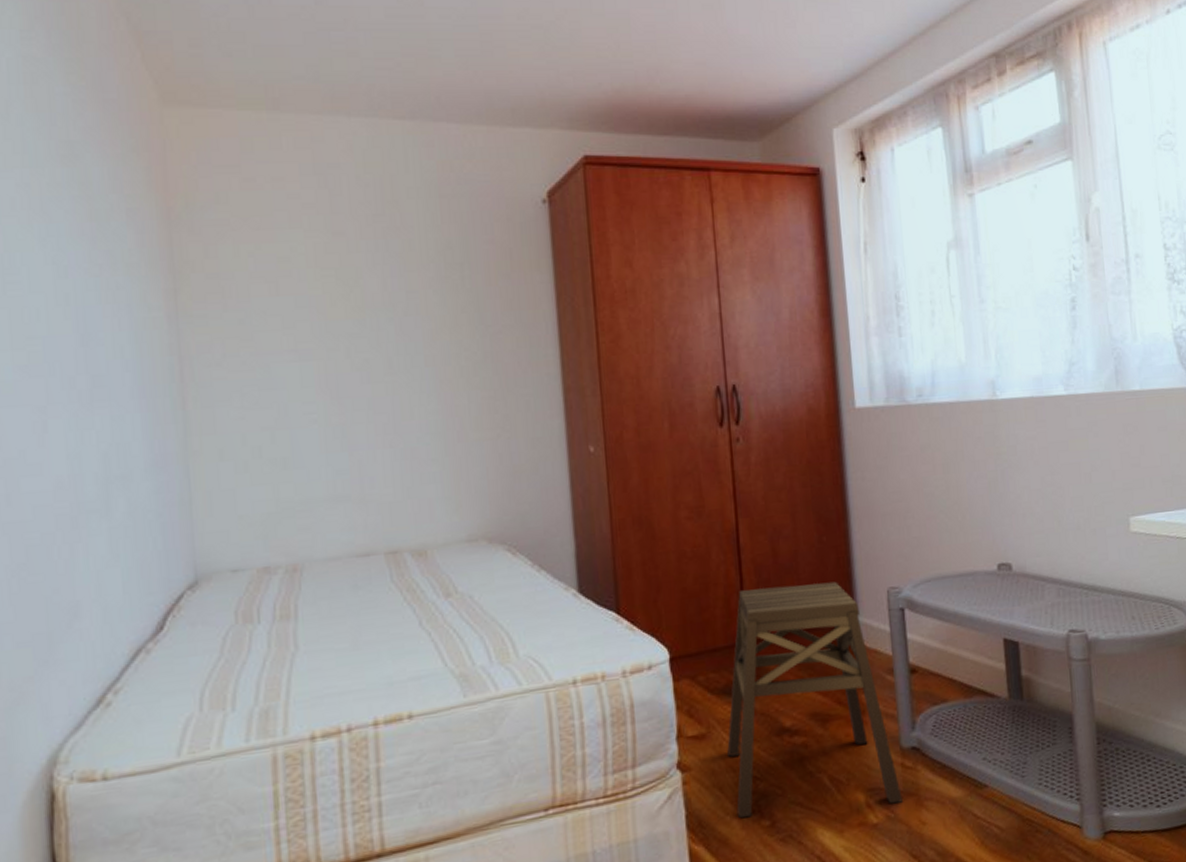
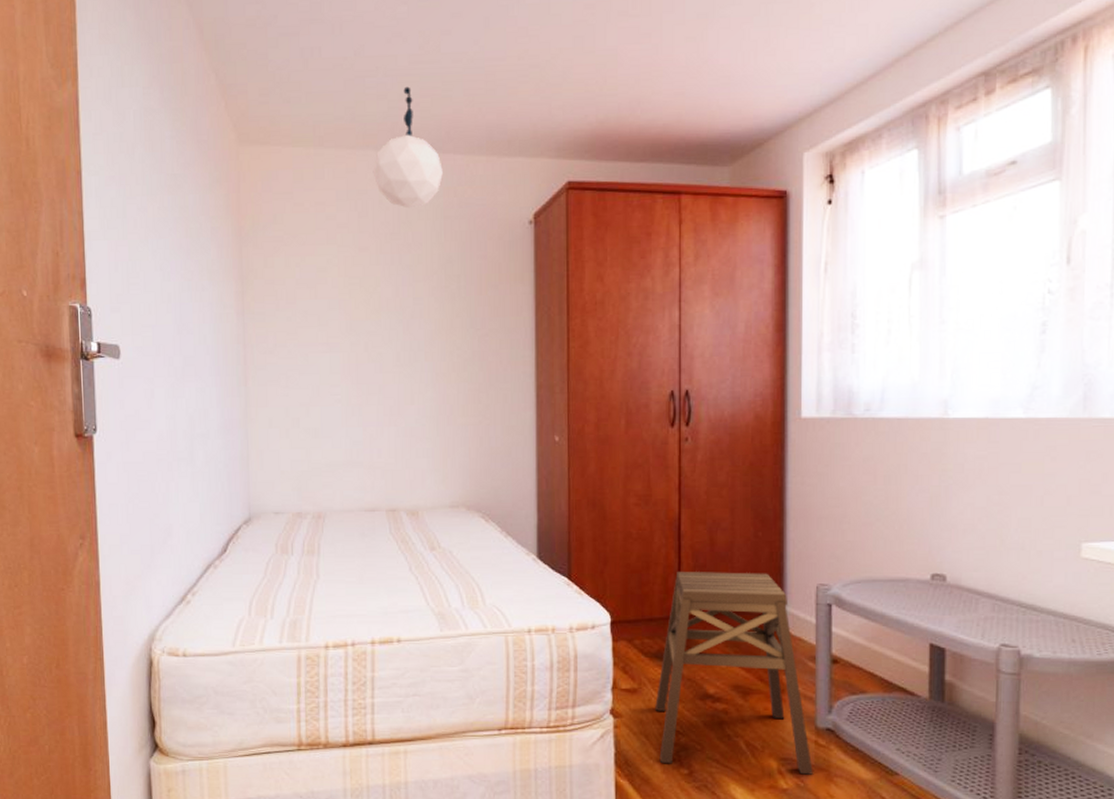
pendant light: none [345,43,435,185] -> present [373,86,443,209]

